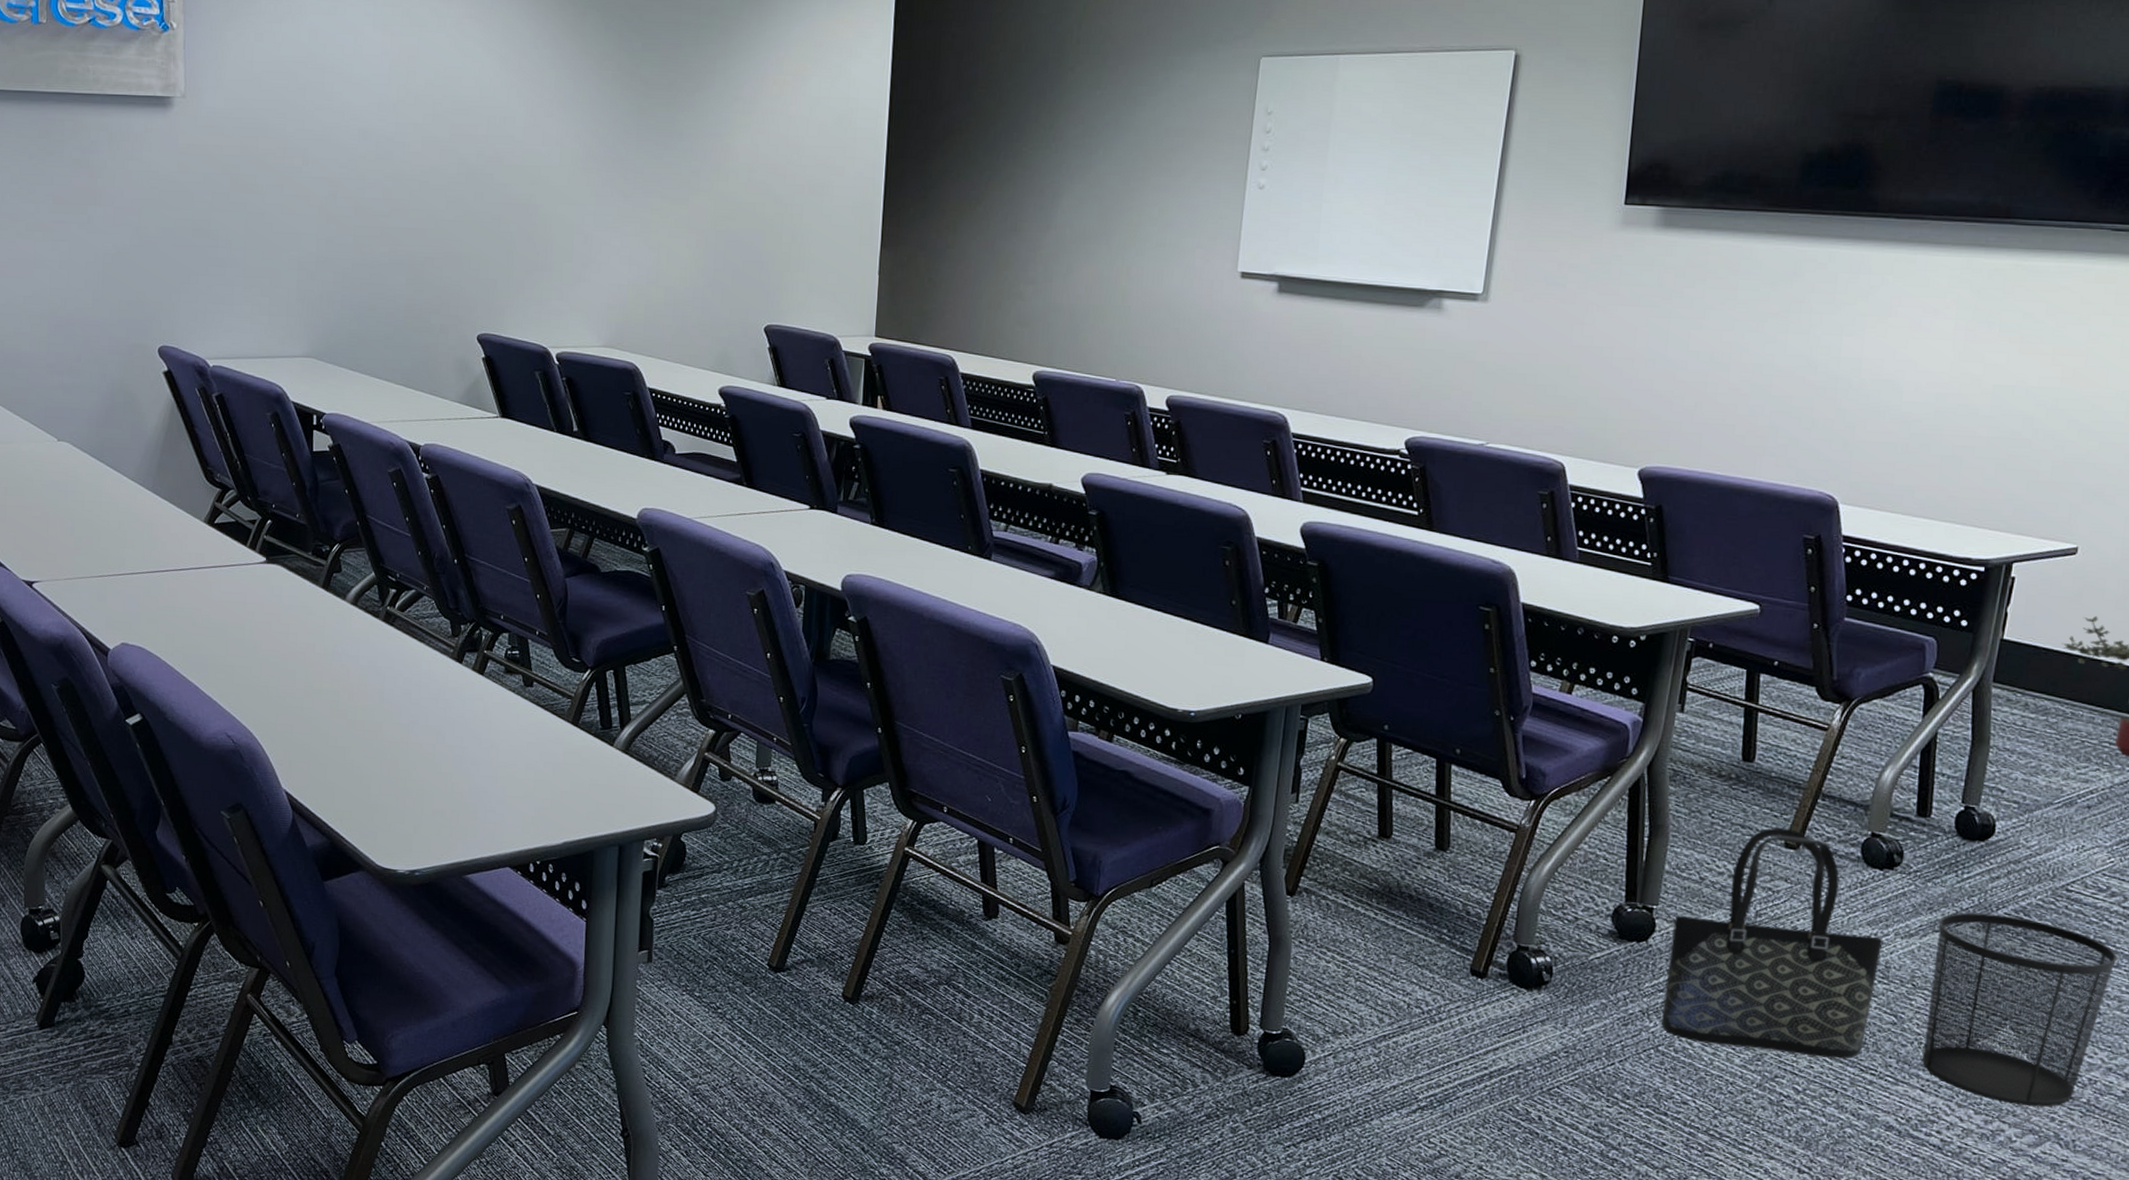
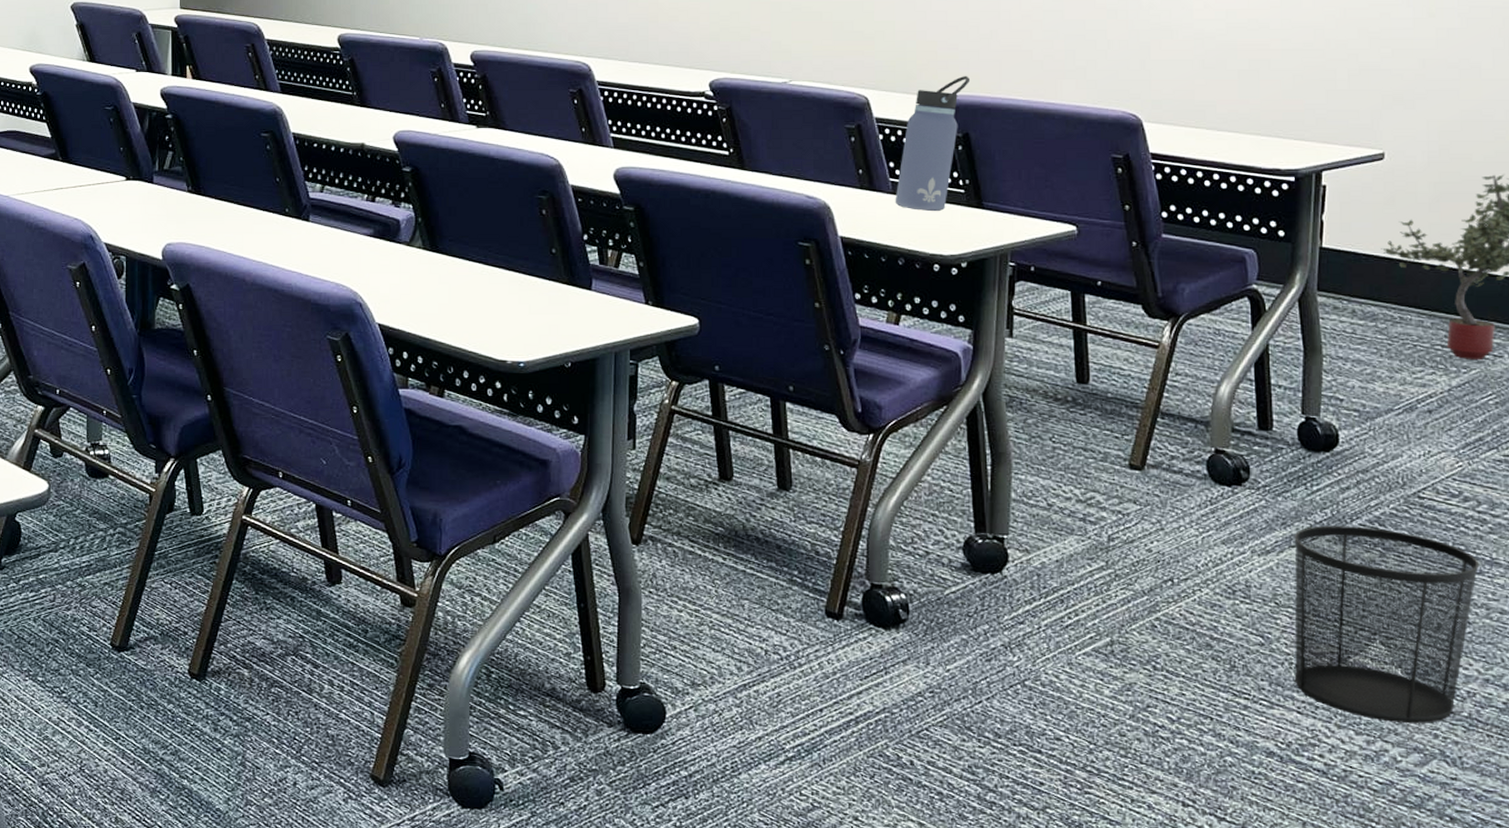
water bottle: none [1580,447,1670,584] -> present [895,76,971,212]
tote bag: present [1661,828,1883,1059] -> none [1025,449,1240,684]

